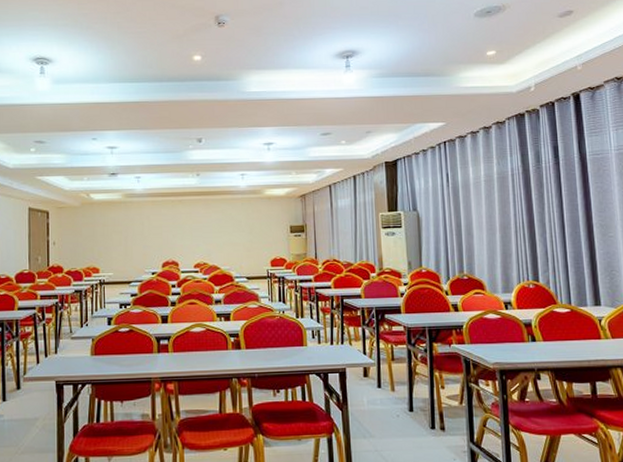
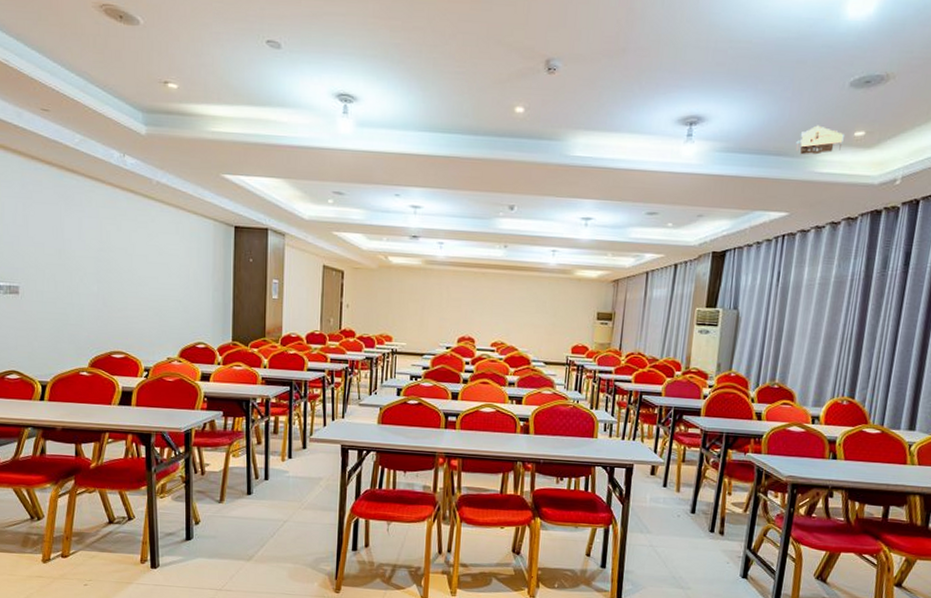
architectural model: none [439,49,479,74] -> present [796,125,844,155]

